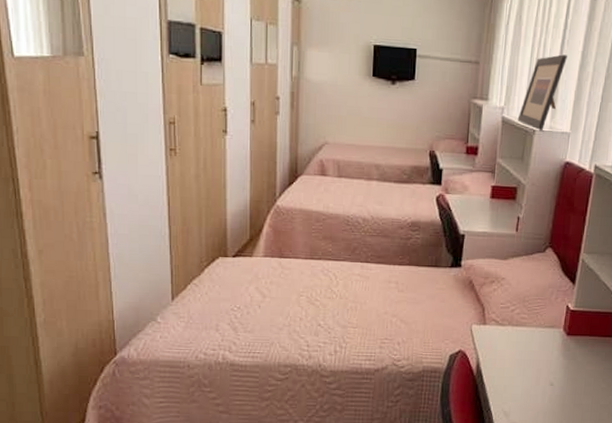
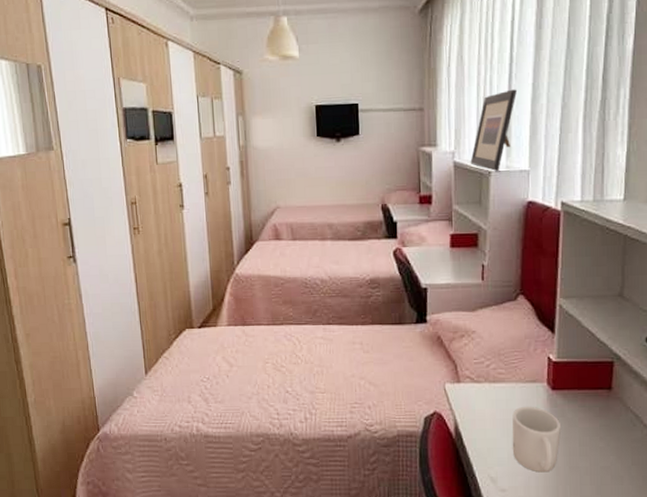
mug: none [526,349,572,409] -> present [512,406,562,473]

